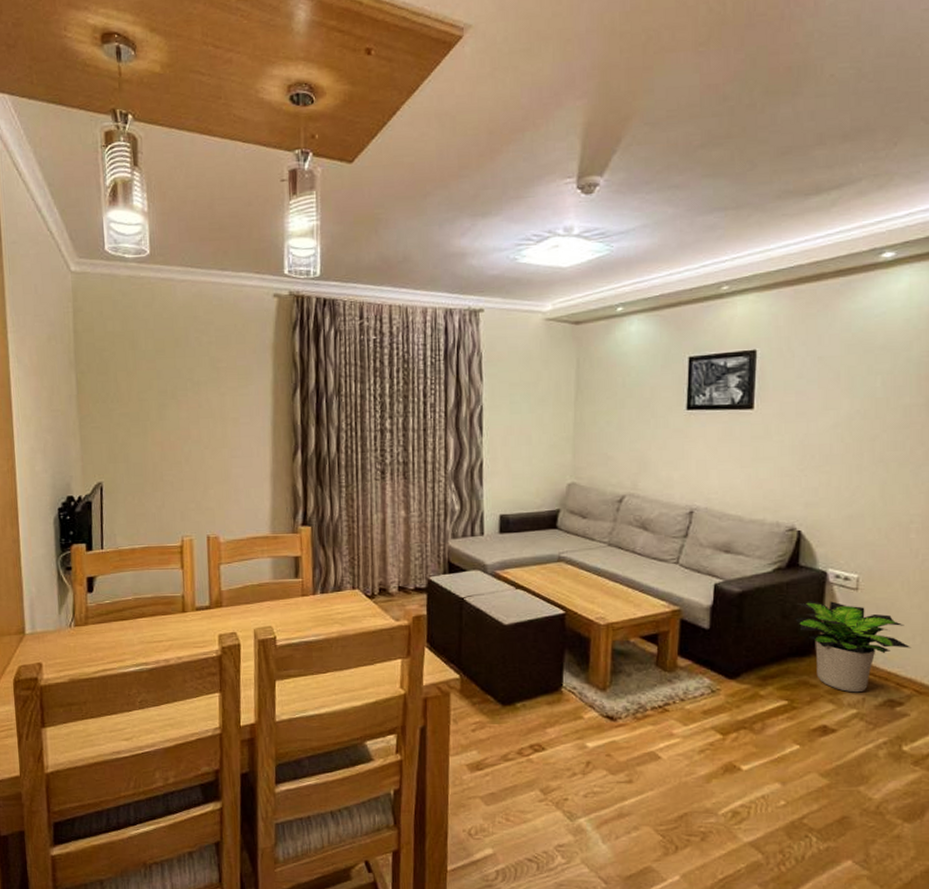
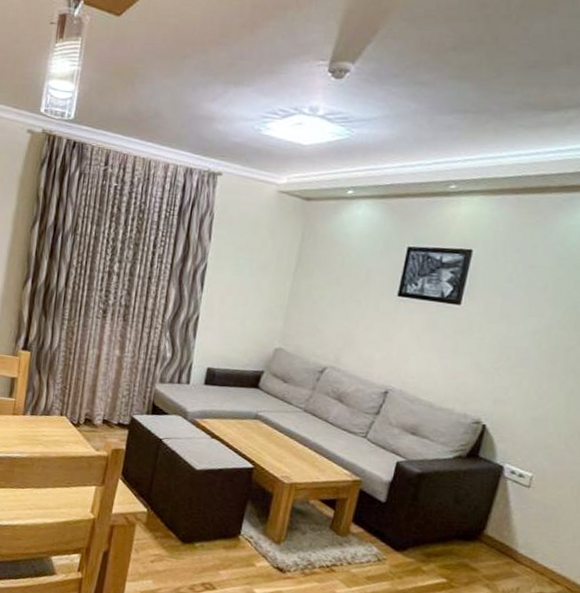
potted plant: present [794,600,912,693] -> none [465,490,571,582]

